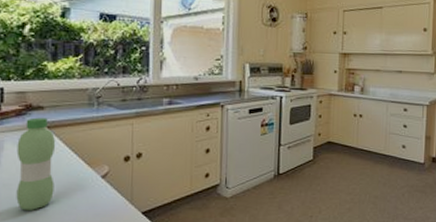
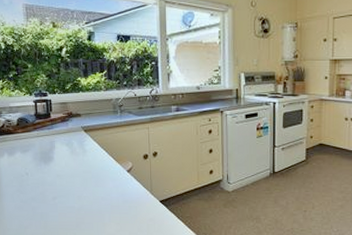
water bottle: present [16,117,56,211] -> none [64,123,93,196]

